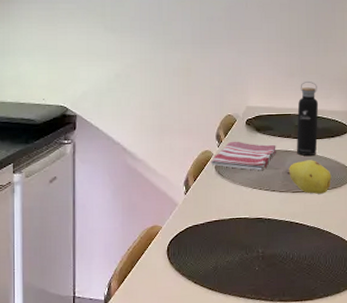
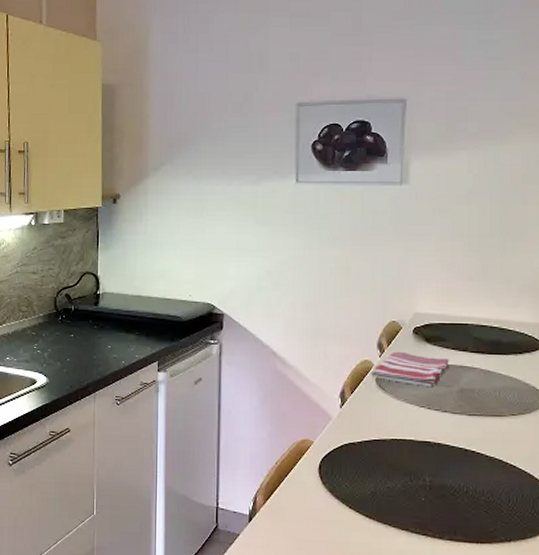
fruit: present [287,160,331,194] -> none [462,378,518,419]
water bottle: present [296,82,319,156] -> none [474,287,504,373]

